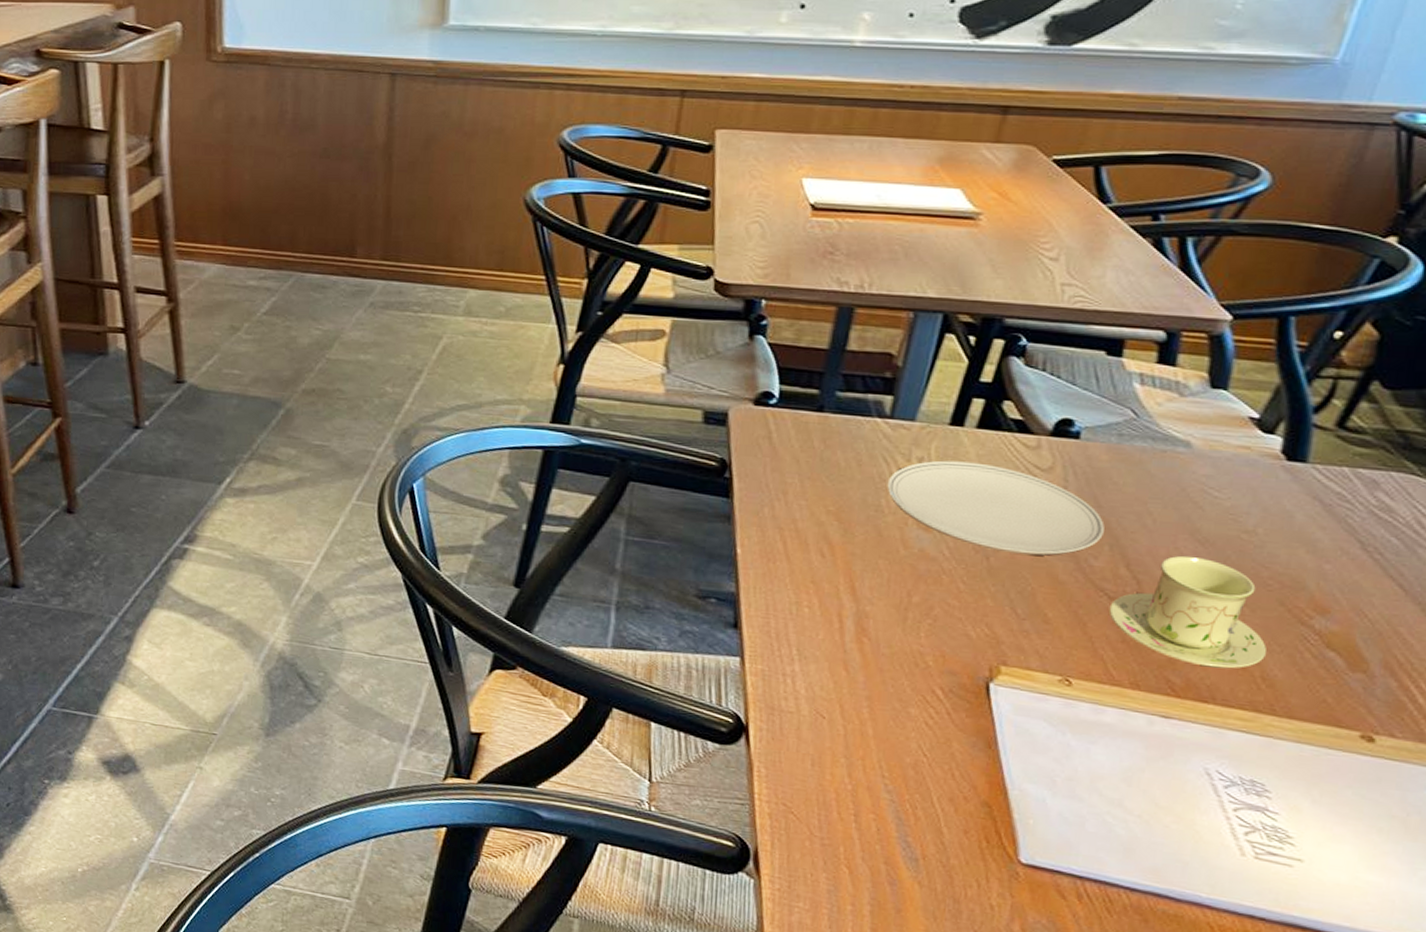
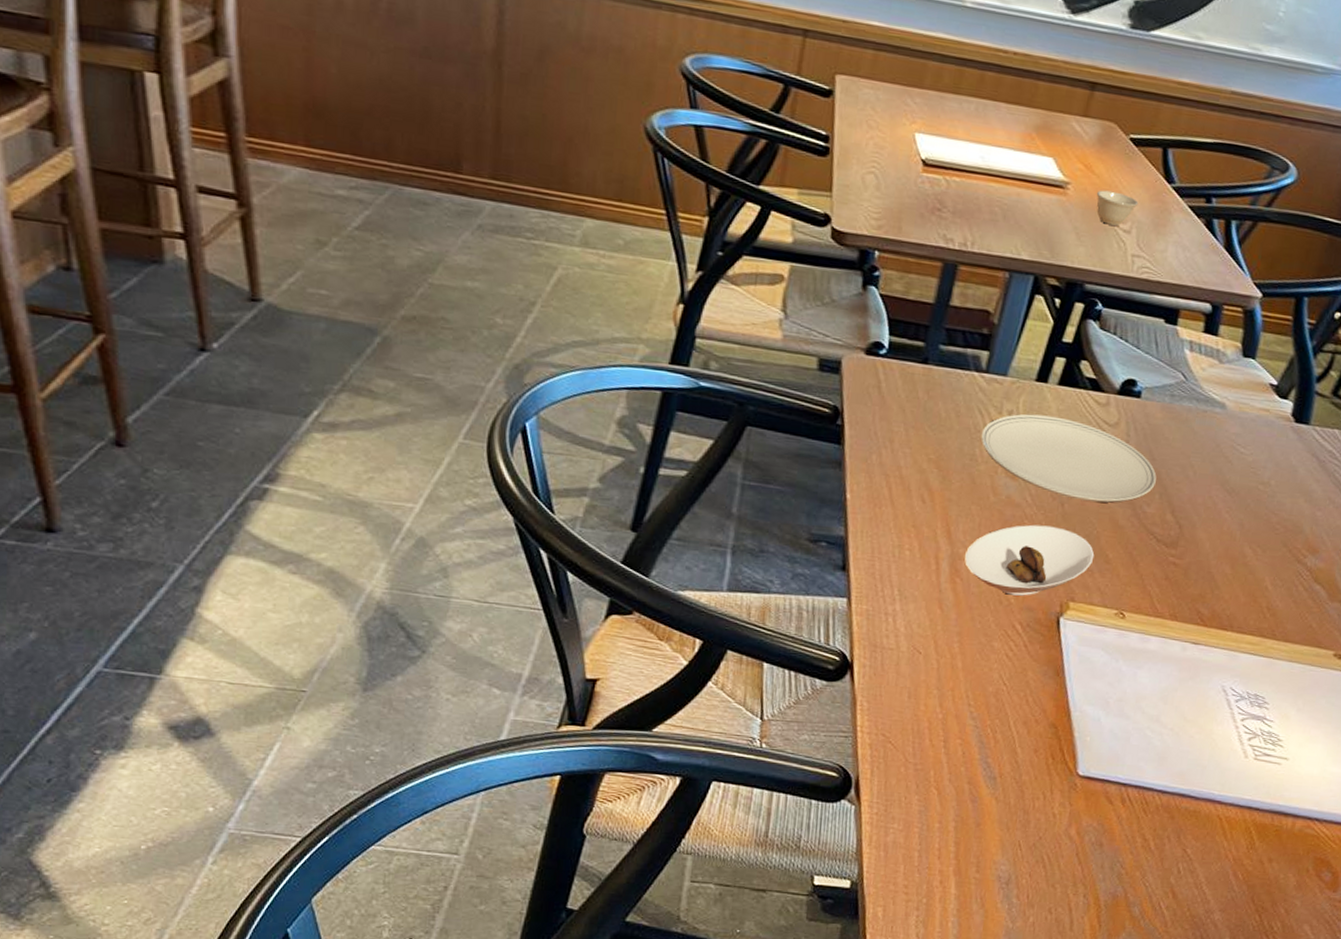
saucer: none [872,580,1030,659] -> present [965,524,1095,596]
teacup: none [1014,217,1067,254] -> present [1096,190,1139,226]
cup and saucer: present [1108,555,1268,669] -> none [1156,503,1273,601]

